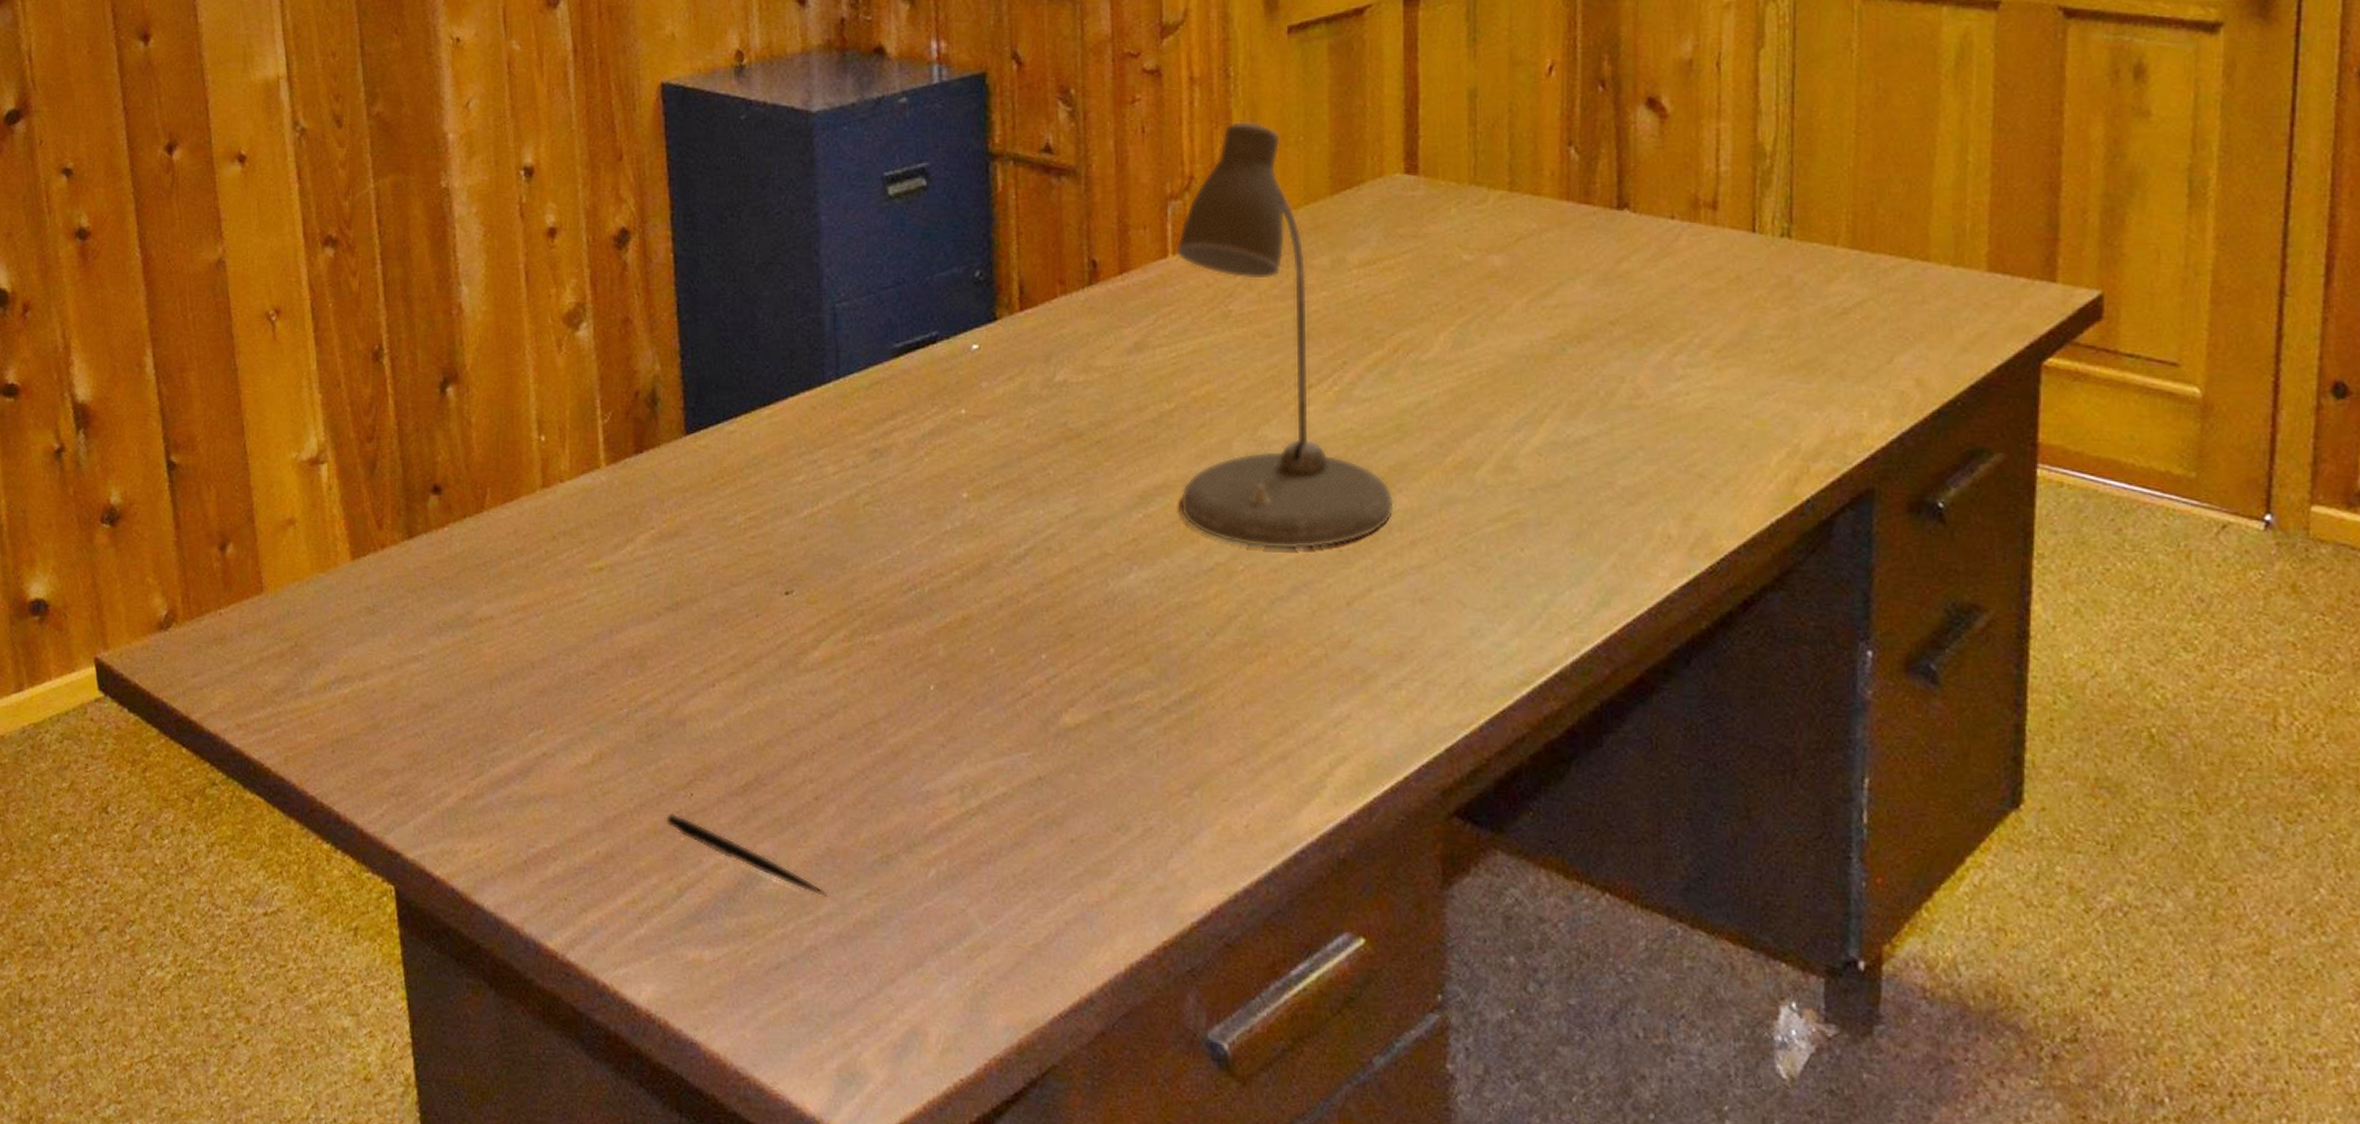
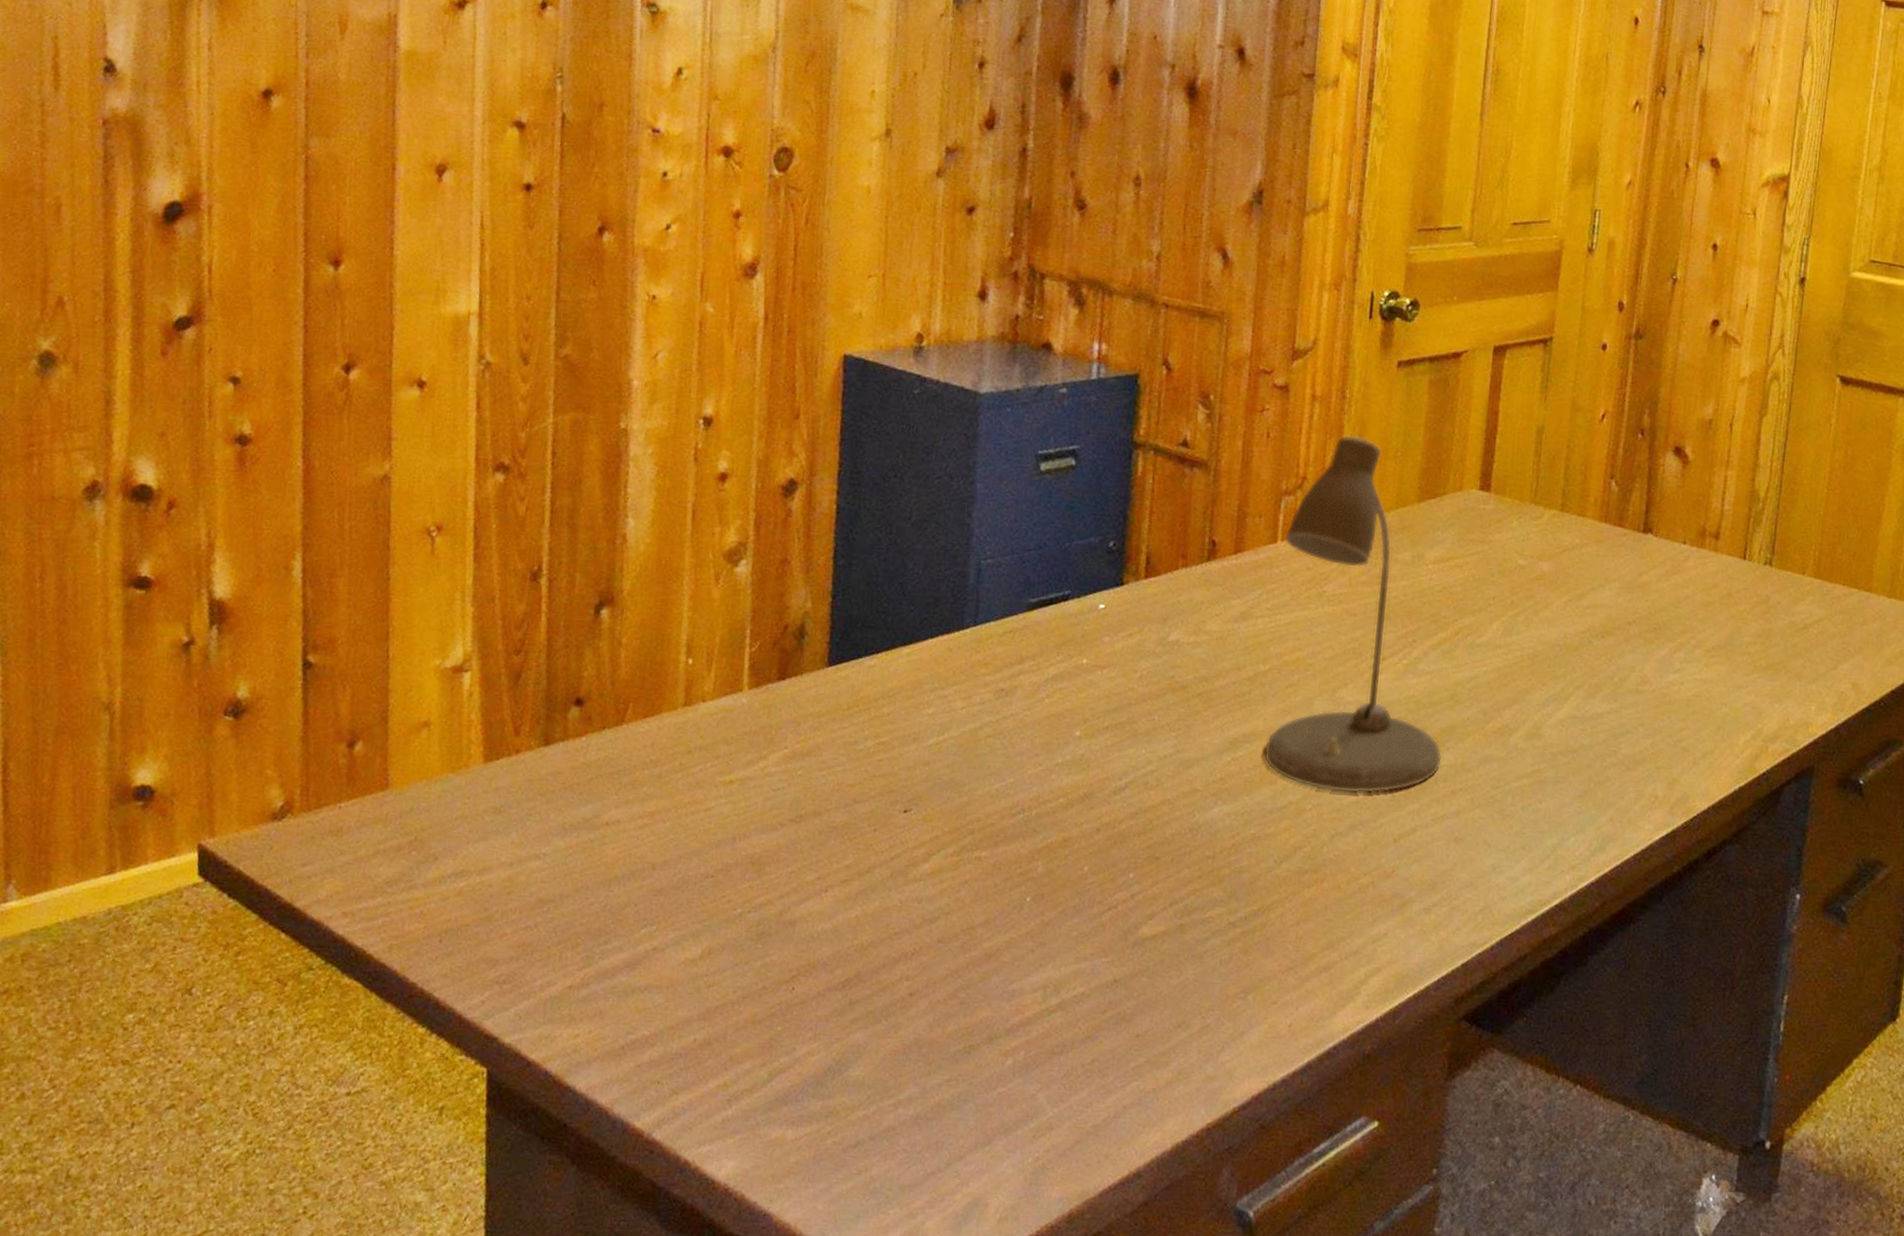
pen: present [666,812,827,897] -> none [765,1004,911,1082]

